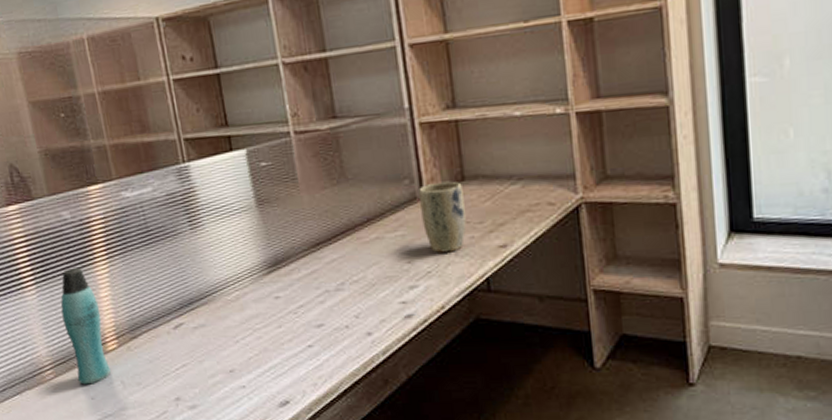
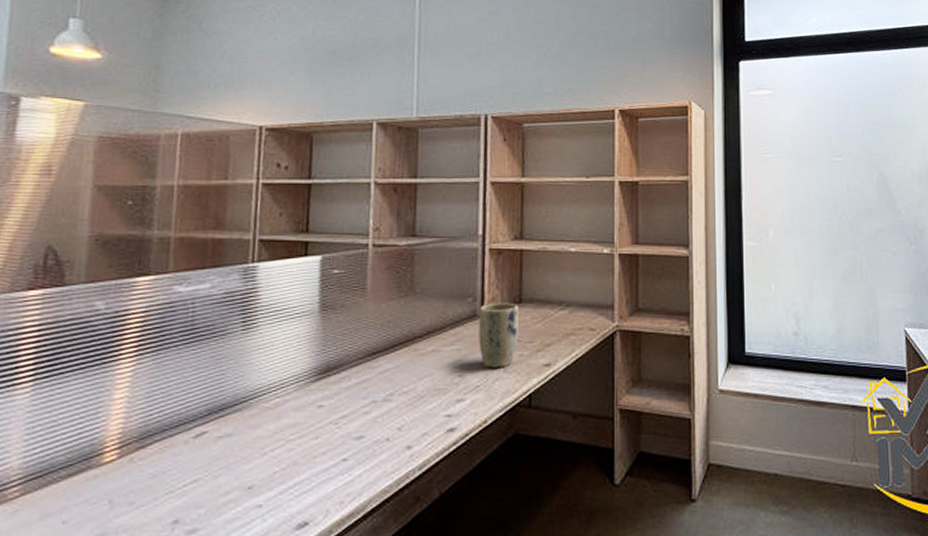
bottle: present [60,267,111,385] -> none [51,363,108,505]

